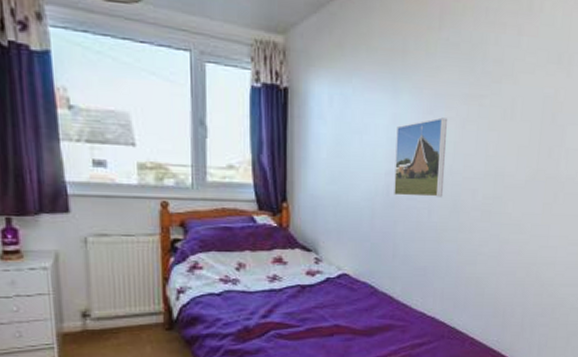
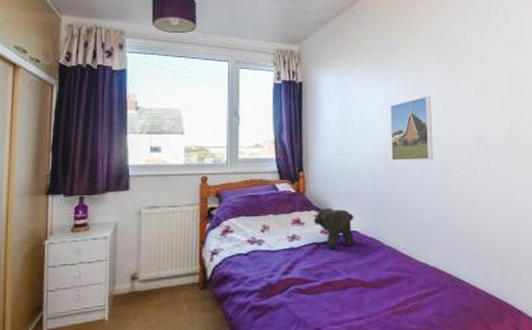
teddy bear: none [298,247,346,293] -> present [313,208,355,249]

